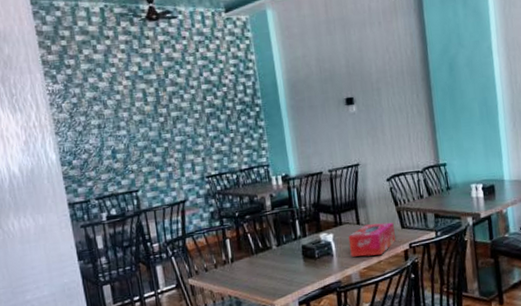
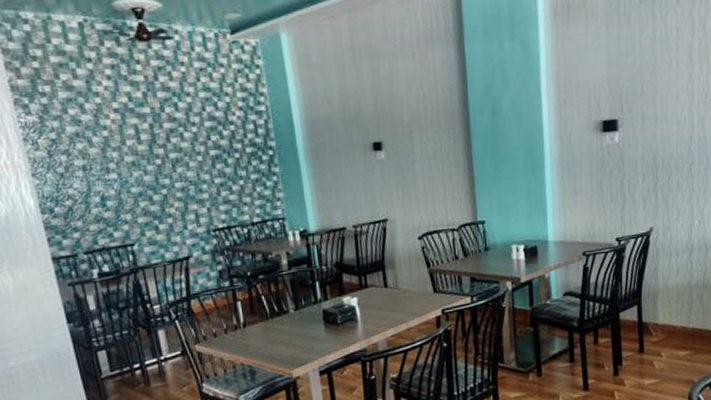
tissue box: present [348,222,396,257] -> none [374,285,427,323]

